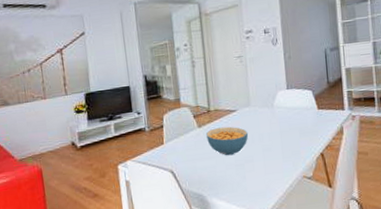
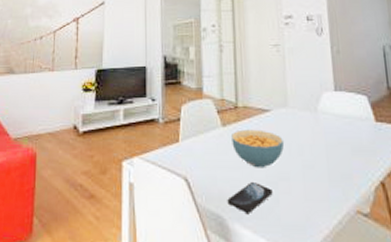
smartphone: none [206,166,241,190] -> present [227,182,273,213]

